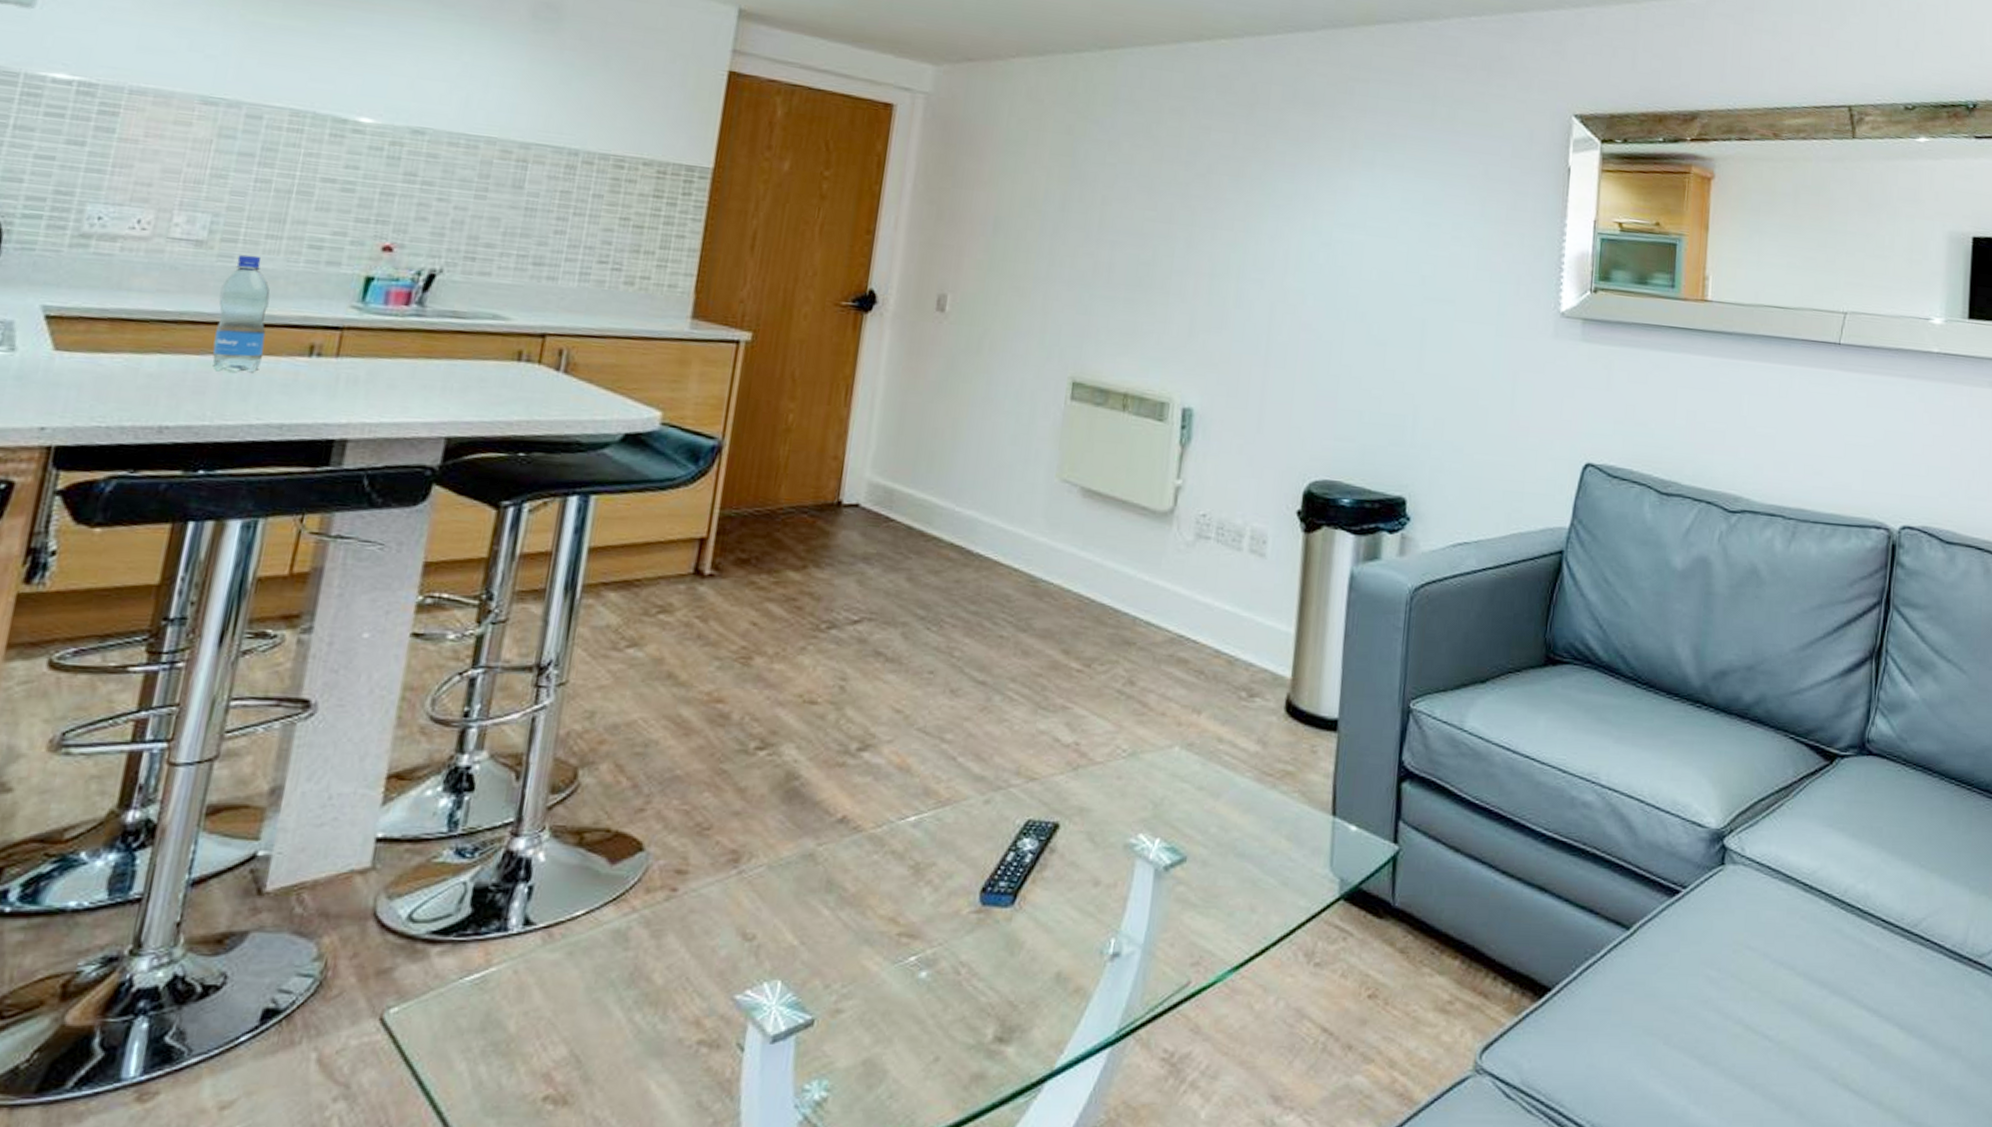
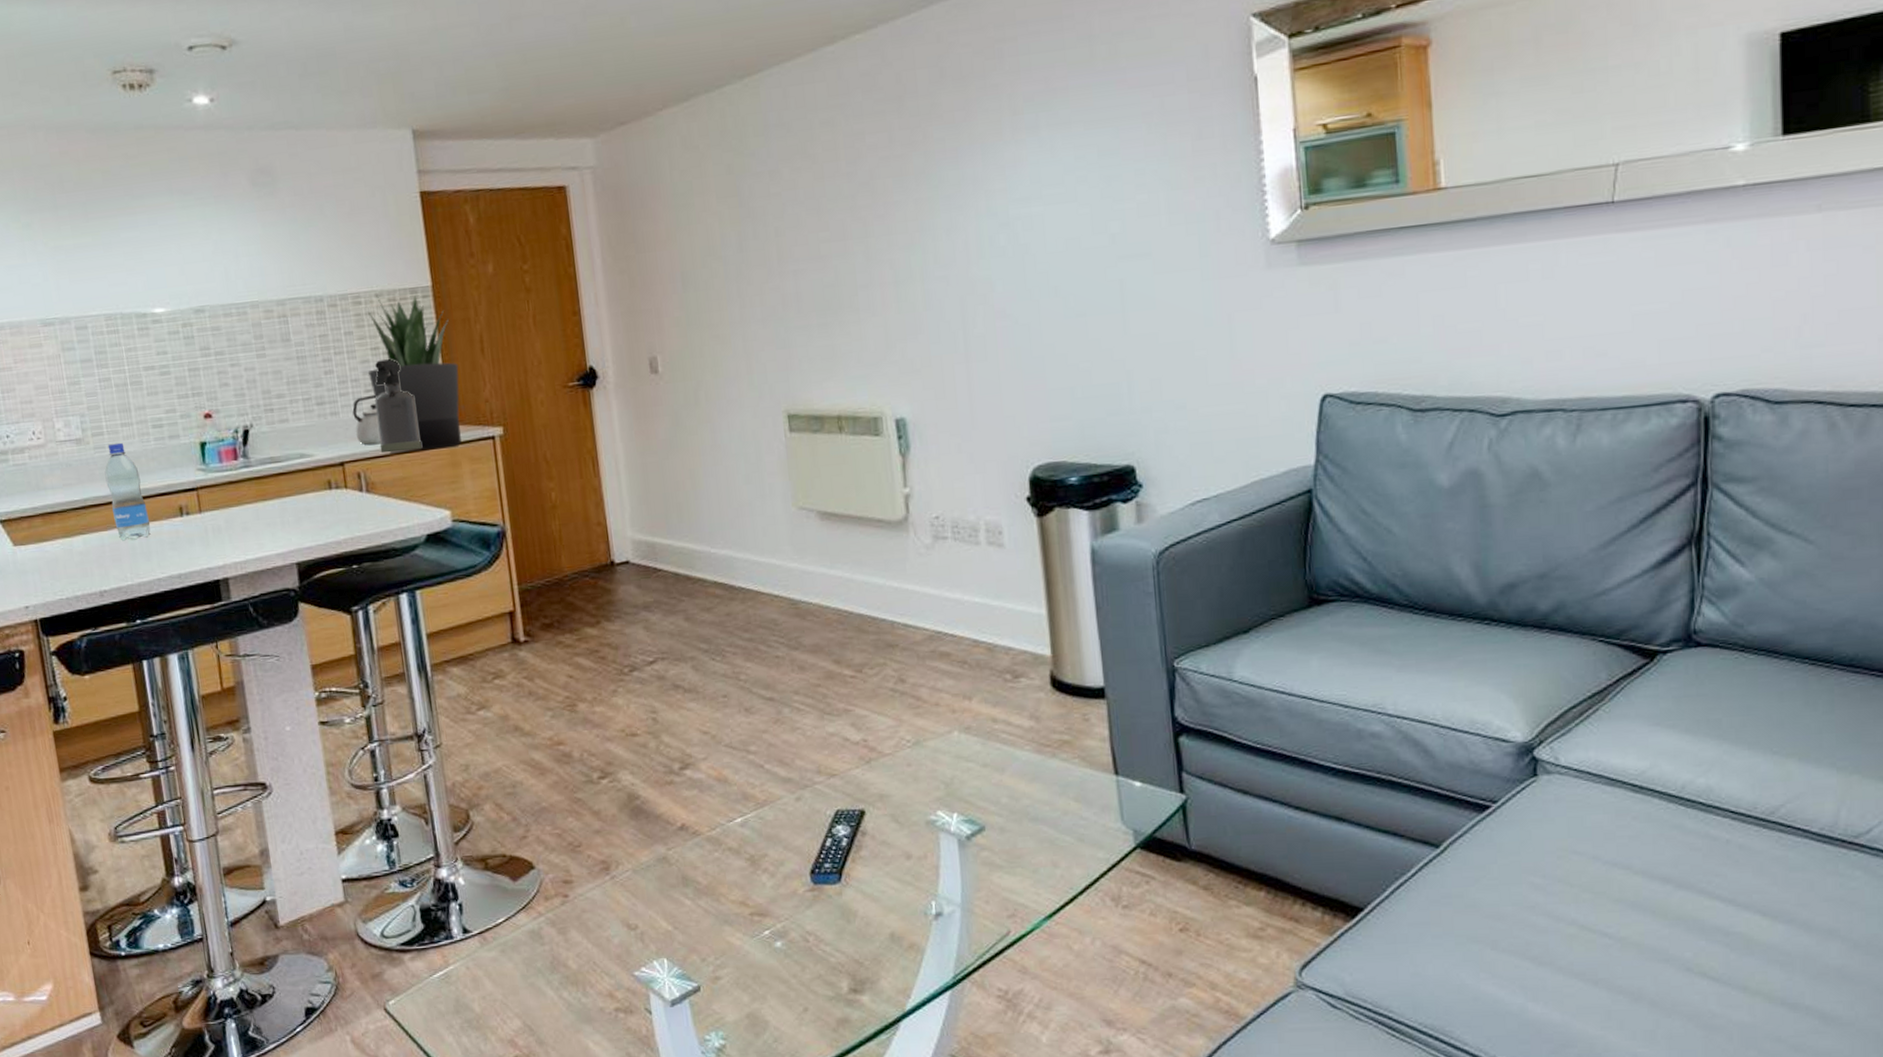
kettle: none [570,267,610,323] -> present [352,394,382,446]
spray bottle: none [596,232,656,338] -> present [375,359,422,453]
planter: none [606,164,722,344] -> present [368,295,462,454]

